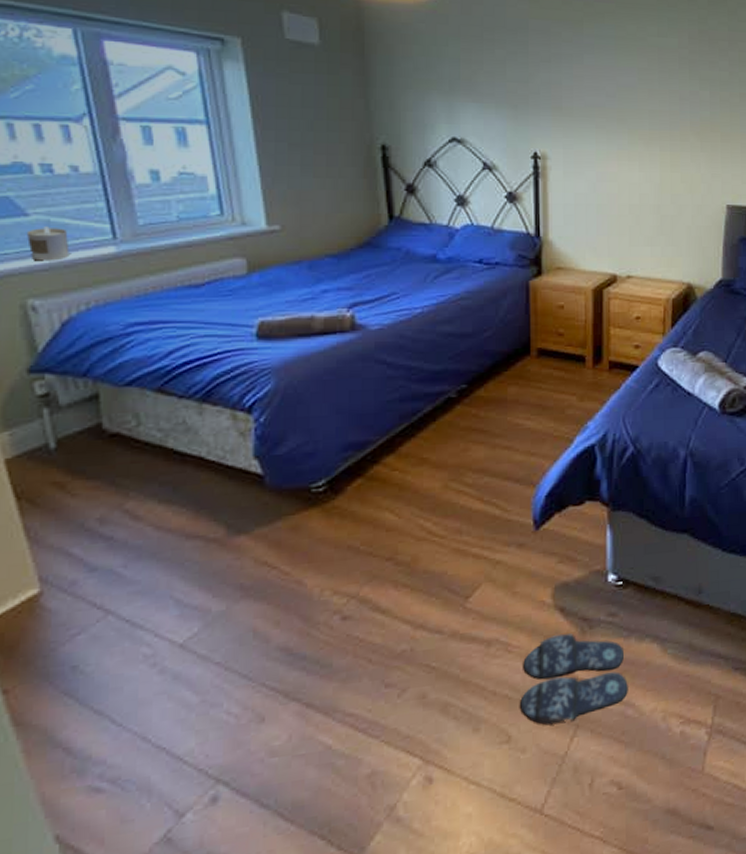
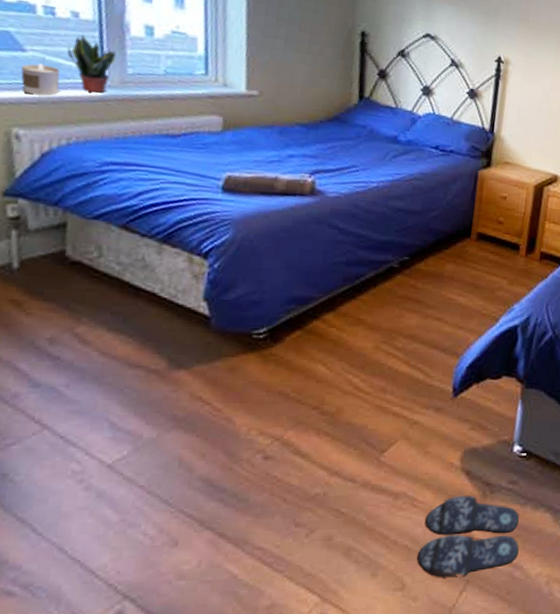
potted plant: none [71,189,123,251] -> present [67,34,116,94]

